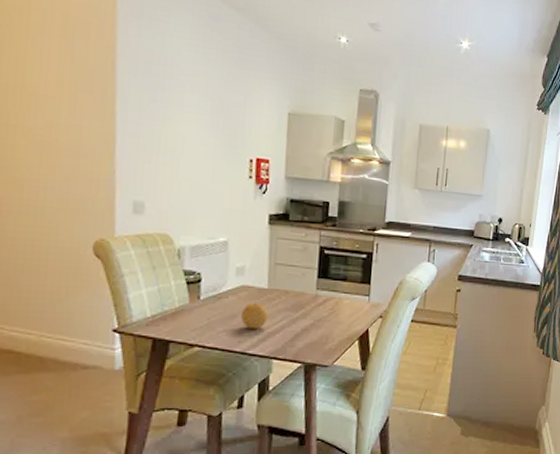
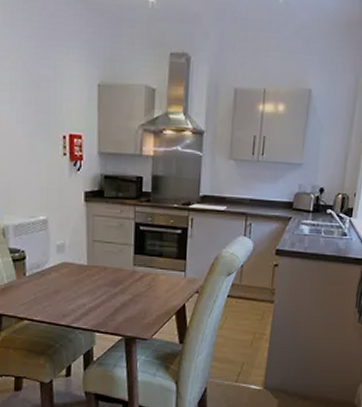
fruit: present [241,302,268,329] -> none [64,279,89,304]

